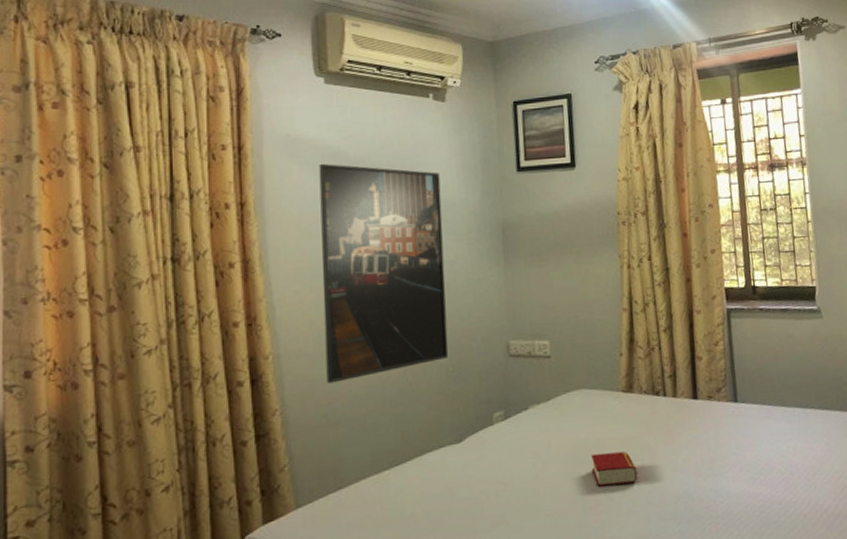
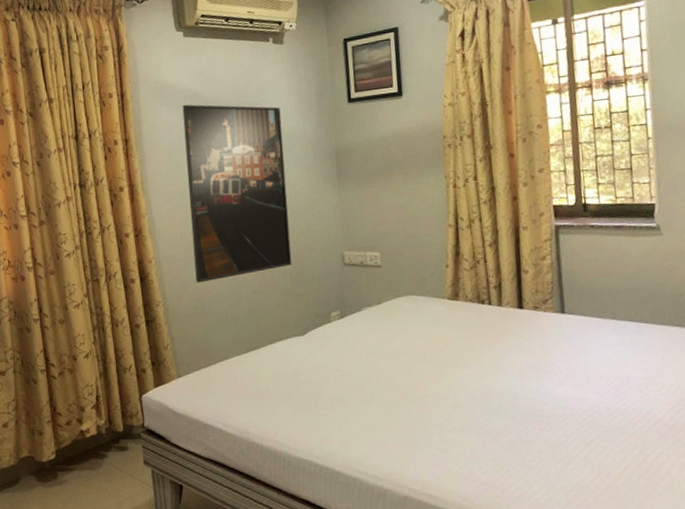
book: present [591,451,638,487] -> none [419,351,463,381]

